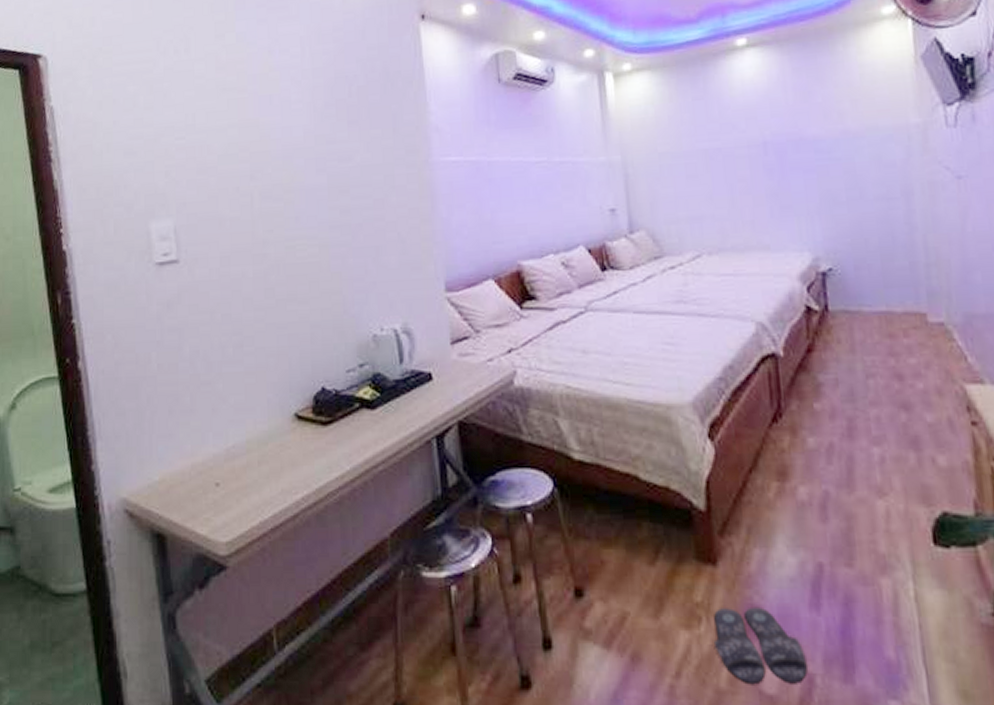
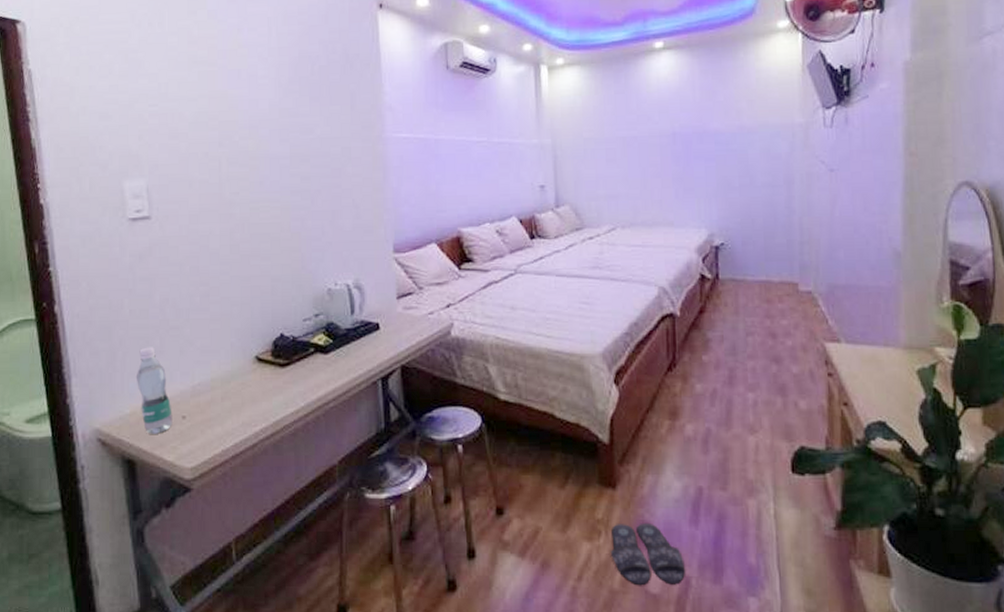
bottle: none [165,405,205,504] -> present [135,347,173,434]

